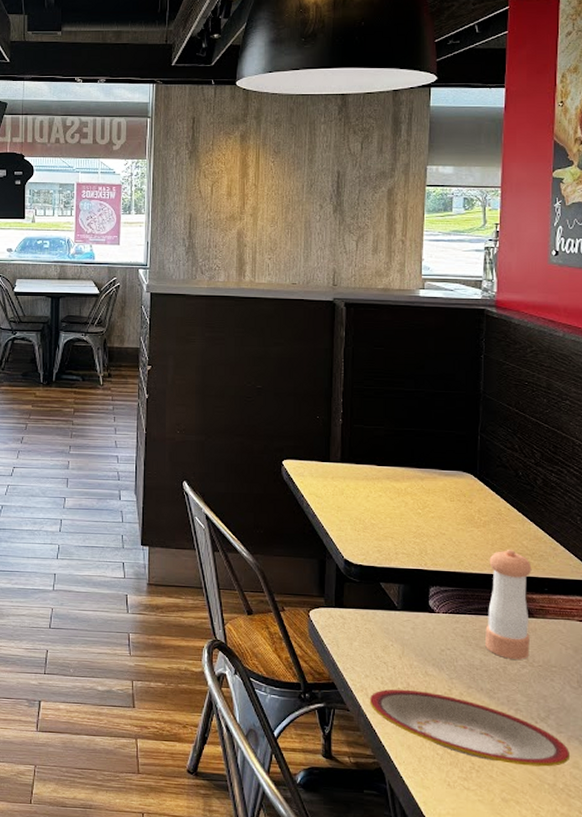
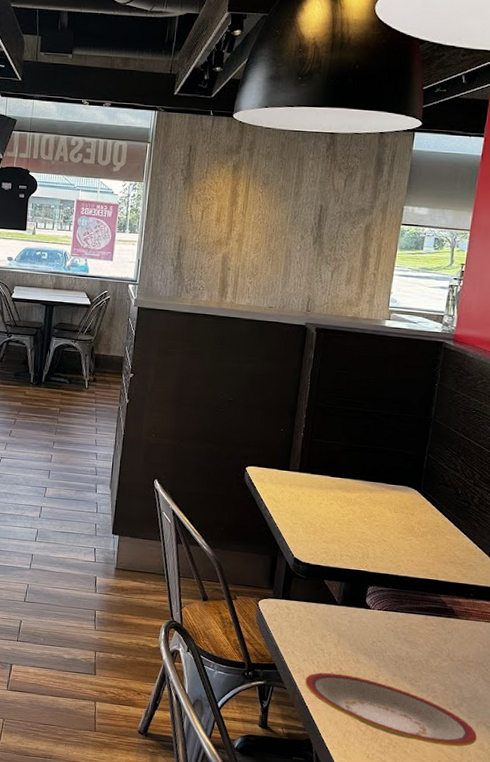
pepper shaker: present [485,550,532,660] -> none [412,558,461,654]

